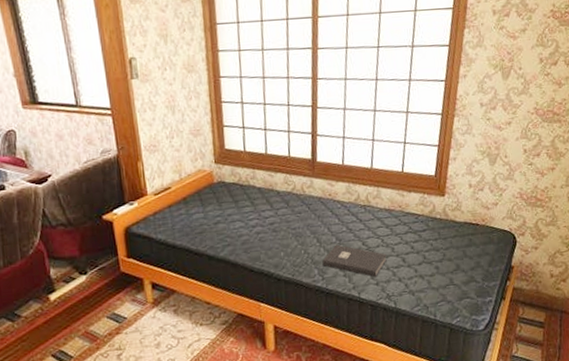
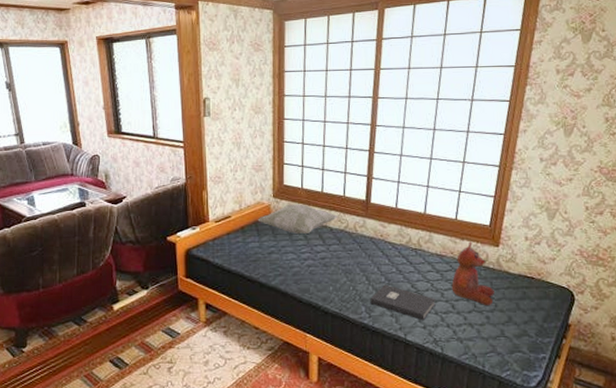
decorative pillow: none [200,168,285,200] -> present [257,204,338,234]
stuffed bear: none [401,193,442,257] -> present [451,241,495,306]

